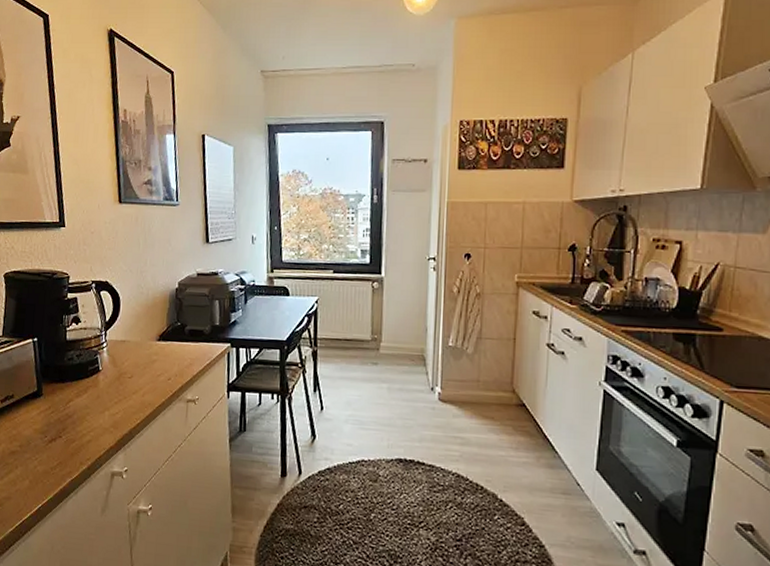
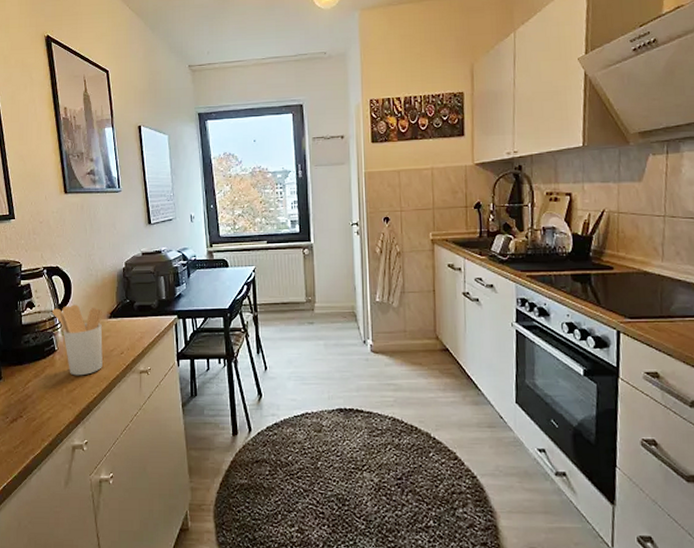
utensil holder: none [98,323,152,400] -> present [51,304,103,376]

